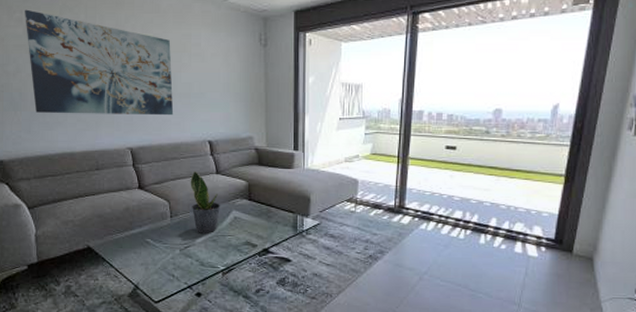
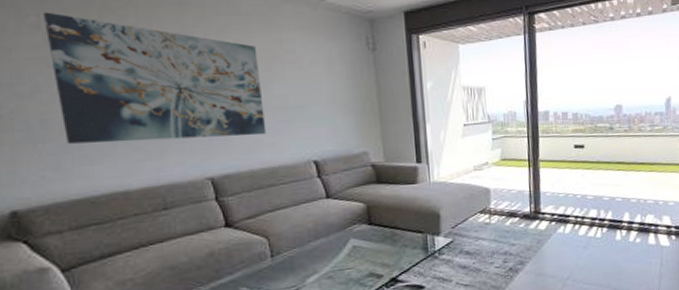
potted plant: present [190,171,221,233] -> none [293,198,336,271]

